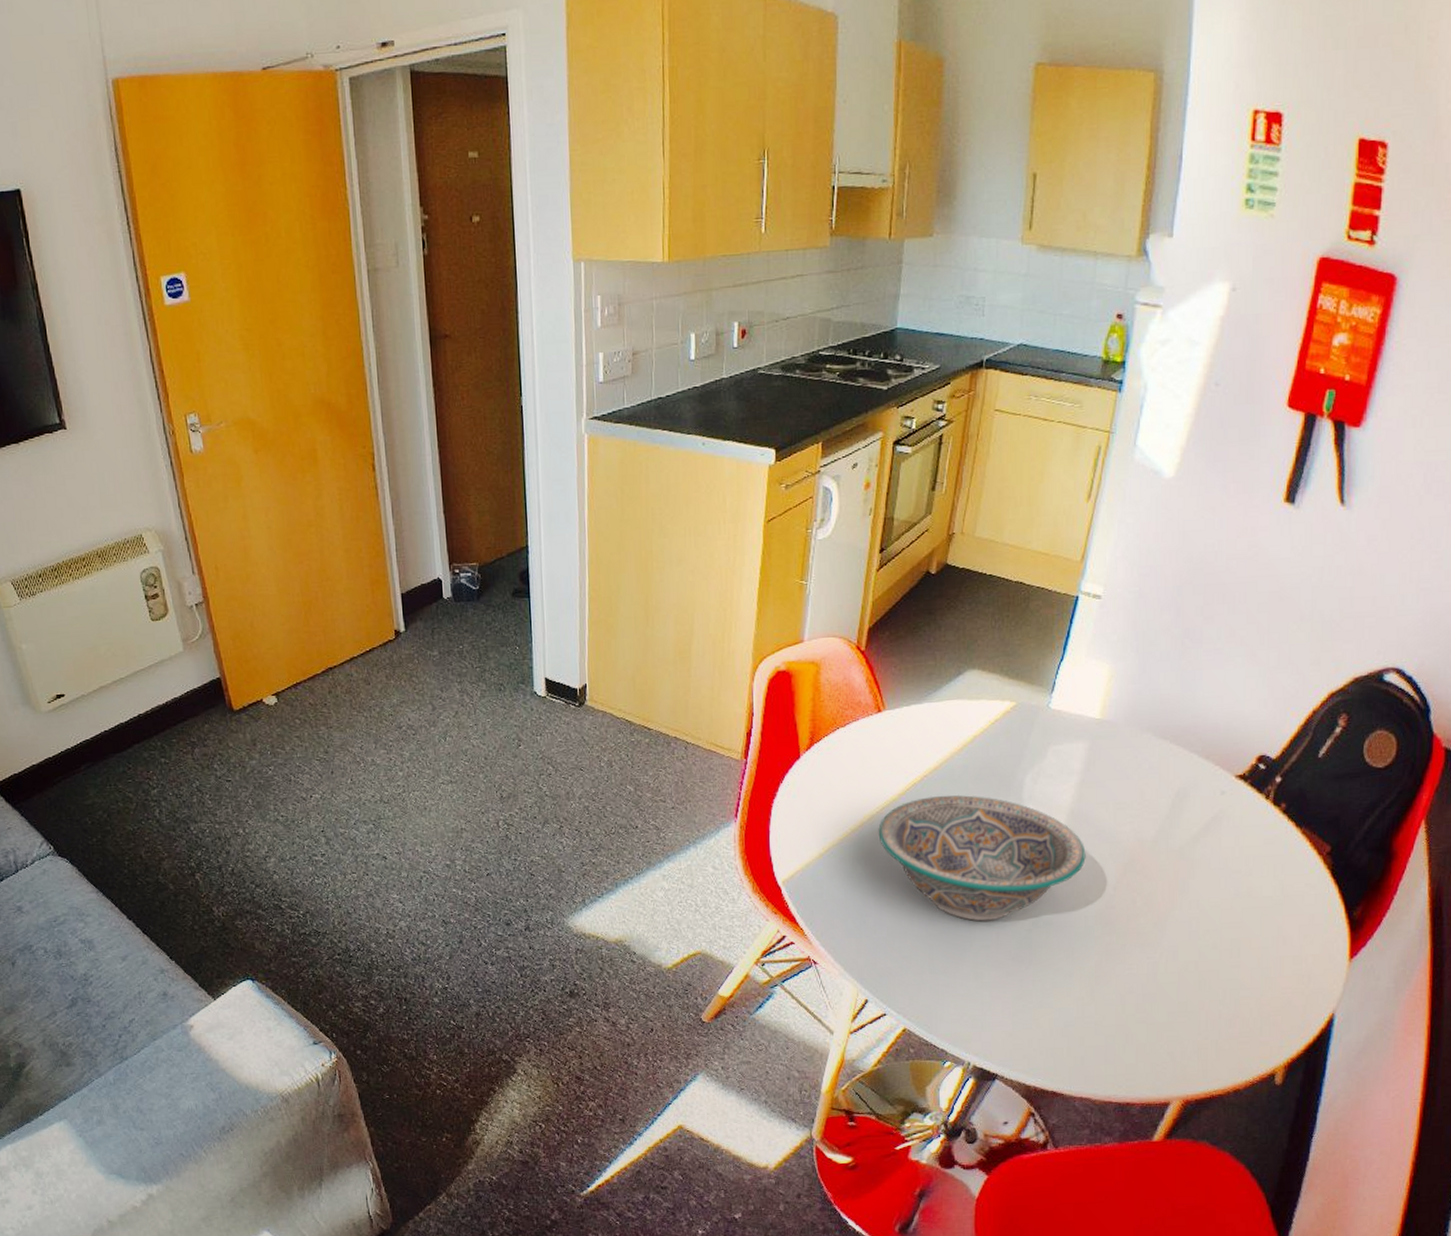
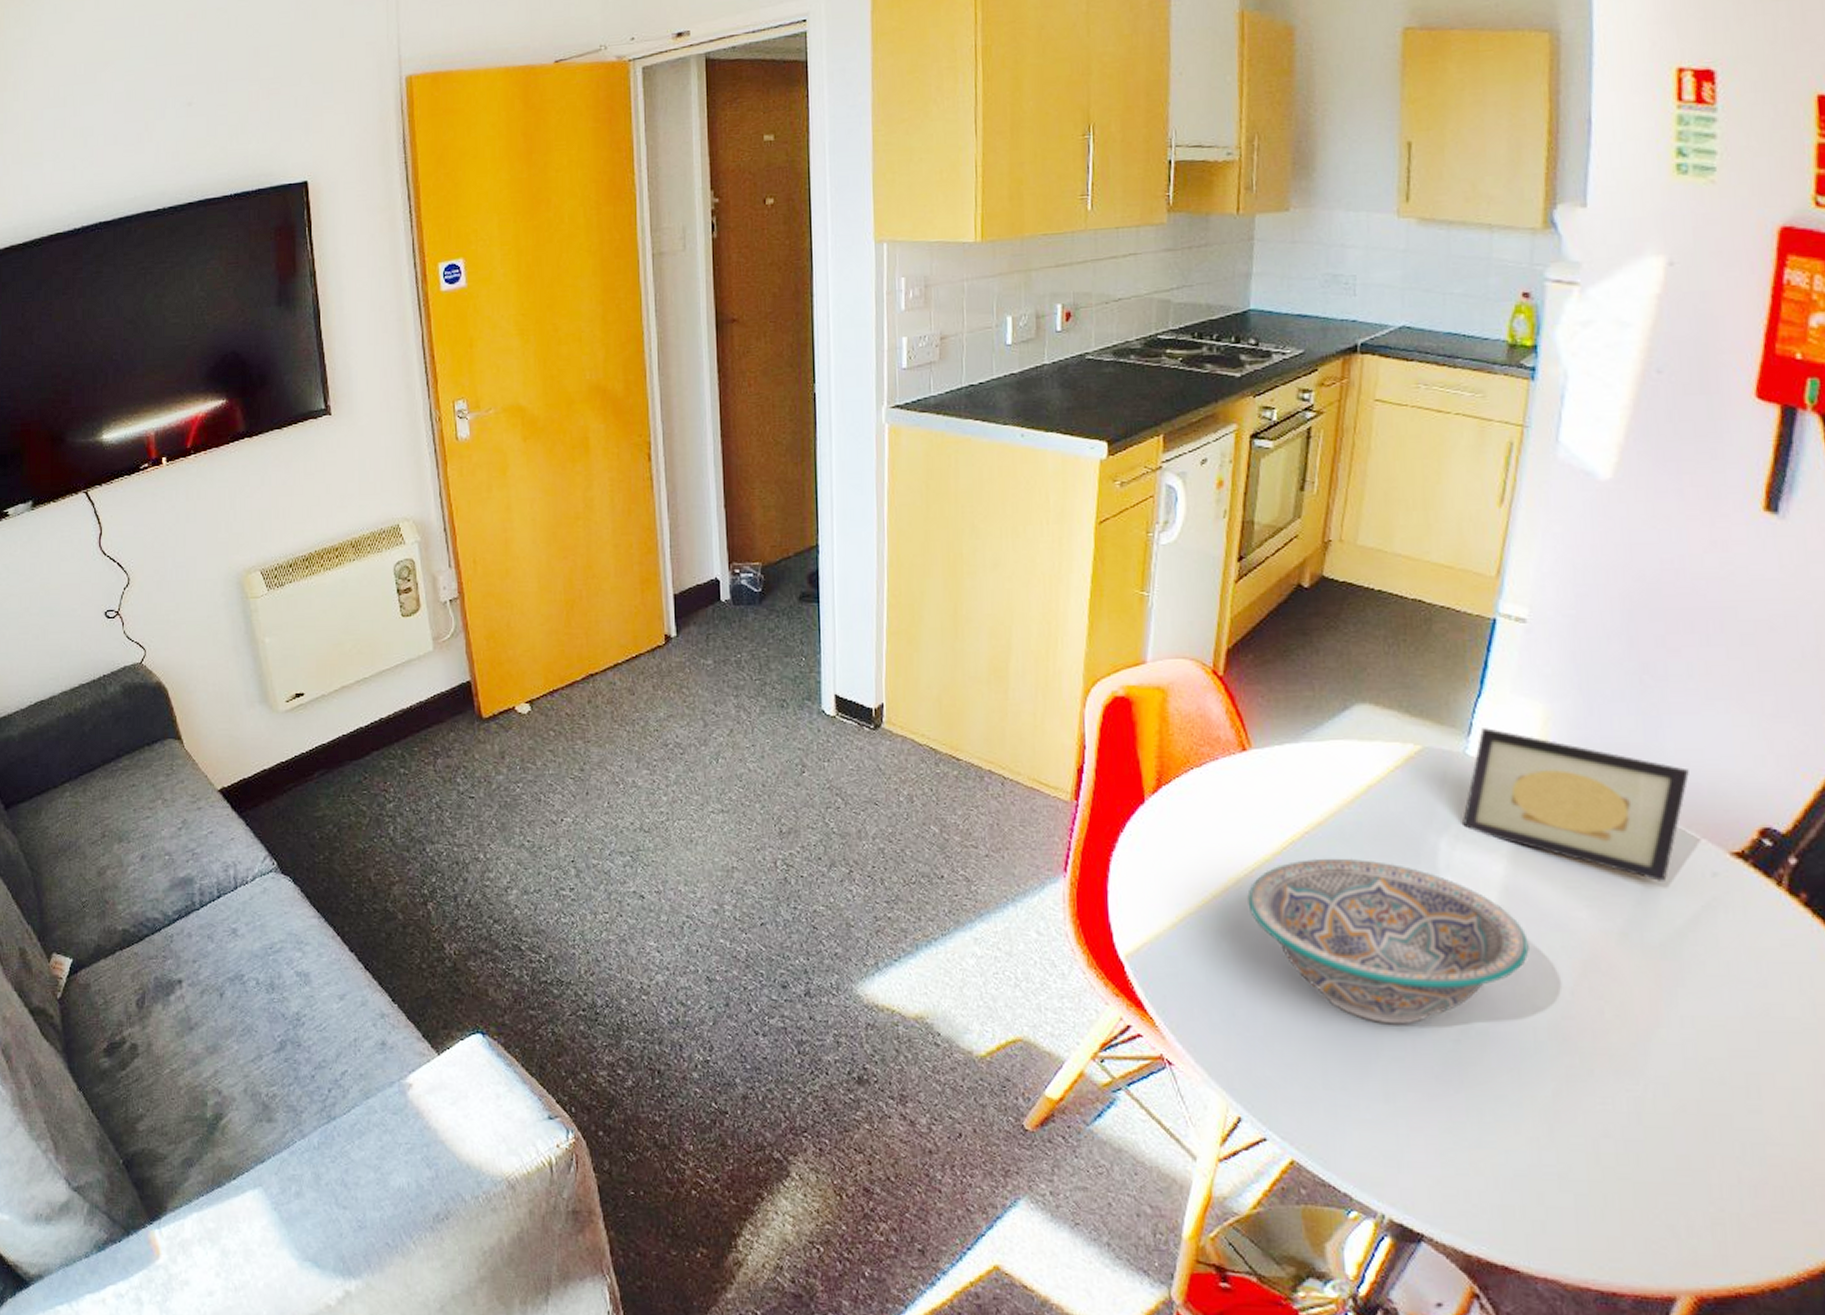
picture frame: none [1044,686,1211,800] -> present [1463,728,1689,881]

